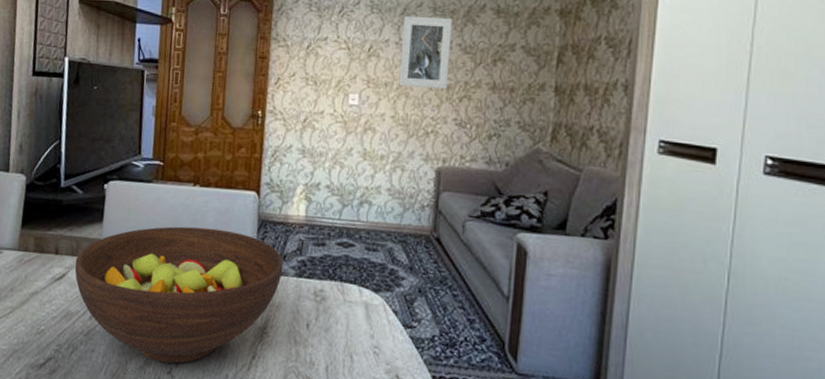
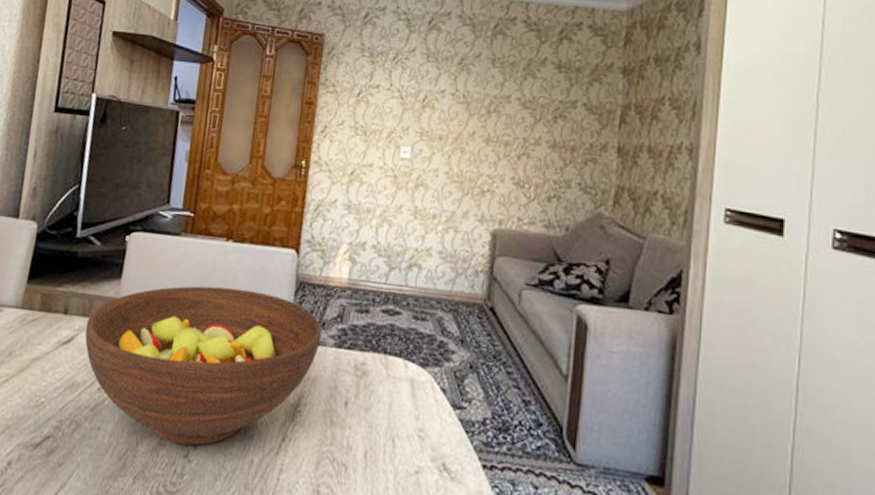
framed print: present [399,15,452,89] -> none [454,65,512,145]

